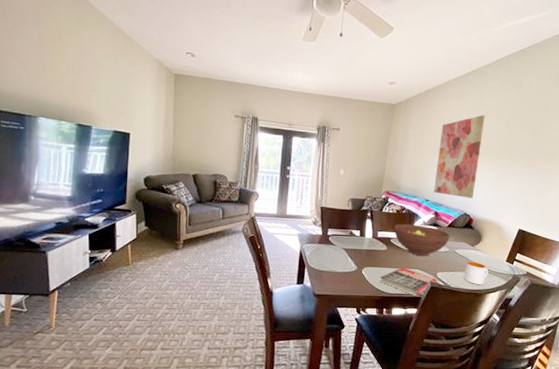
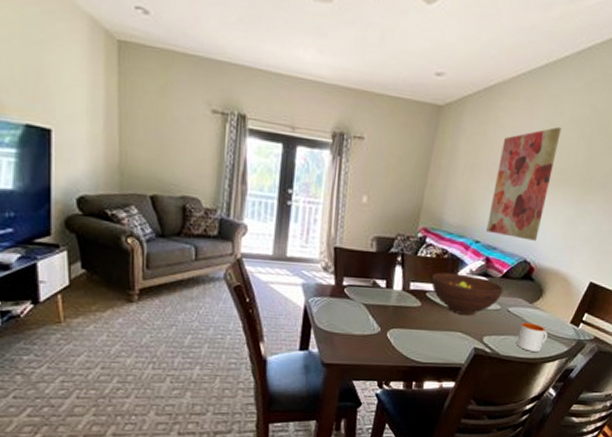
book: present [380,268,437,297] -> none [410,330,483,367]

